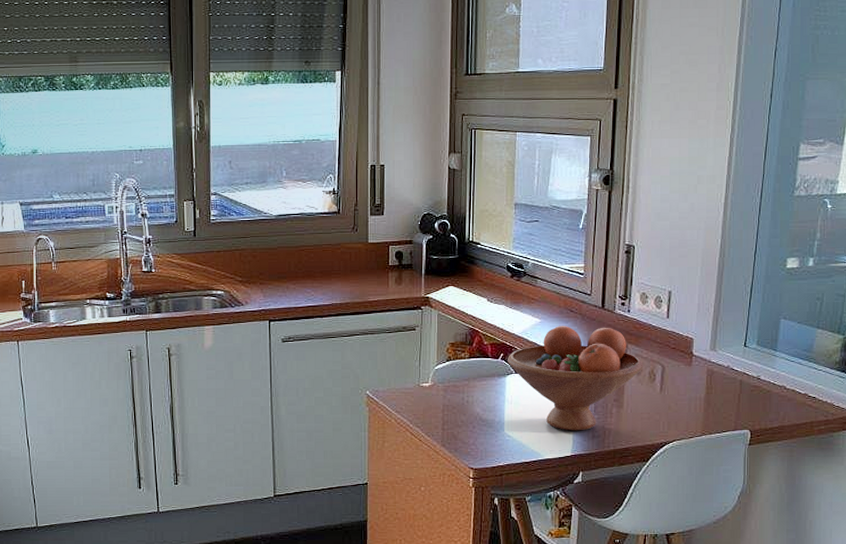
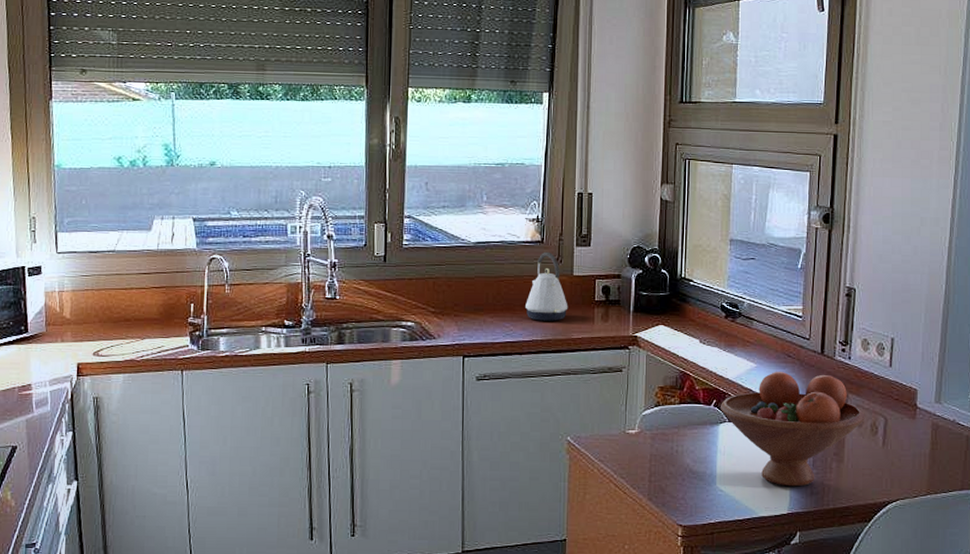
kettle: none [325,221,364,286] -> present [525,251,568,321]

